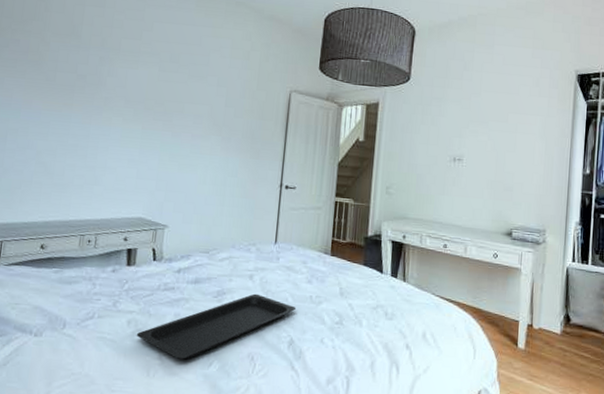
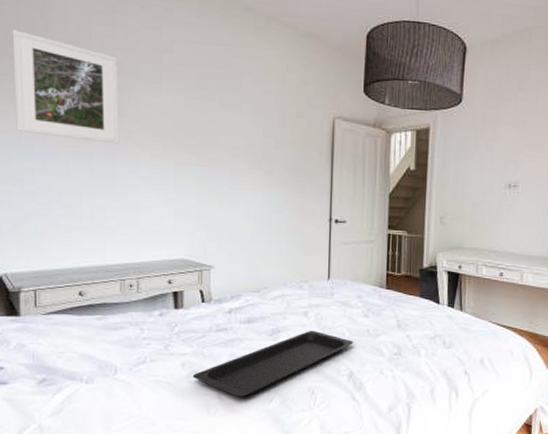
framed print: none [8,8,103,109] -> present [12,28,119,144]

